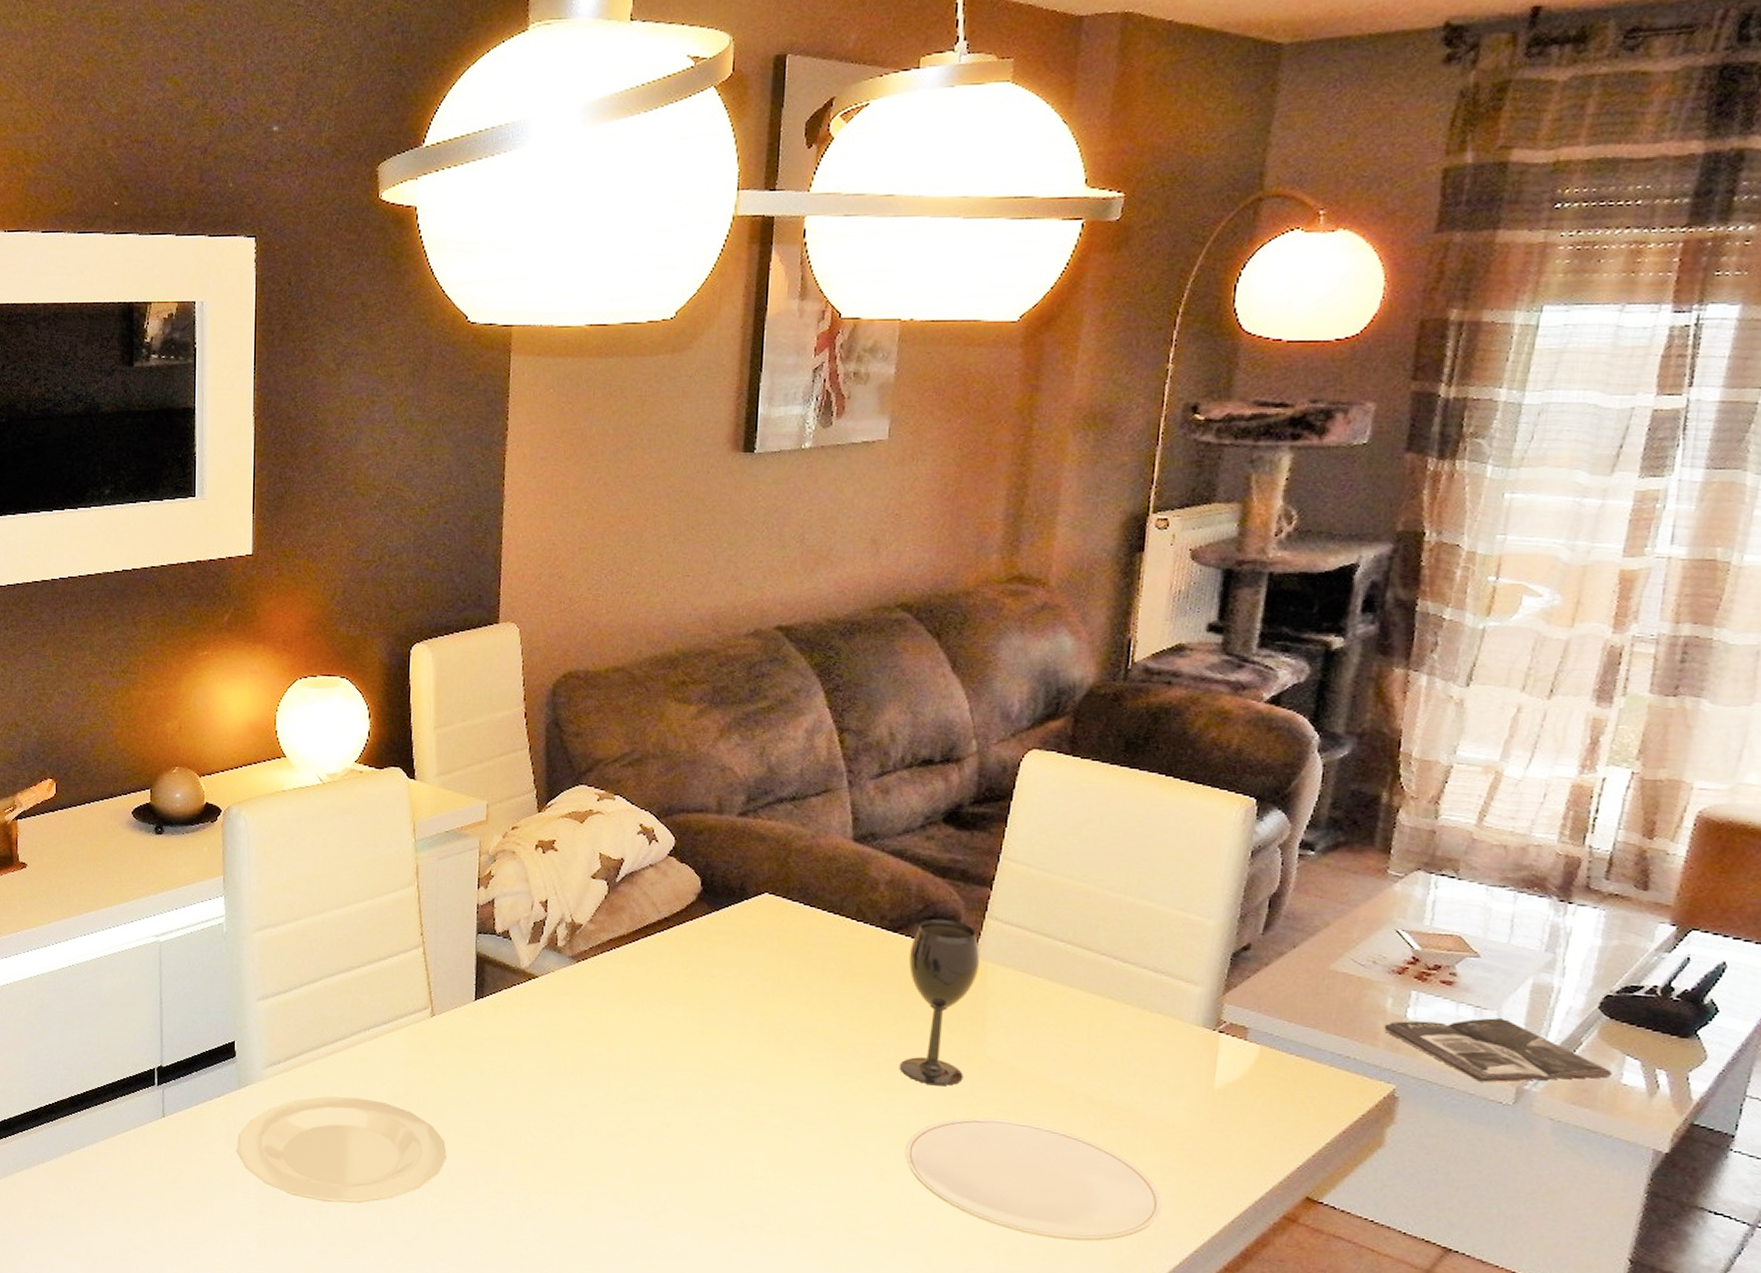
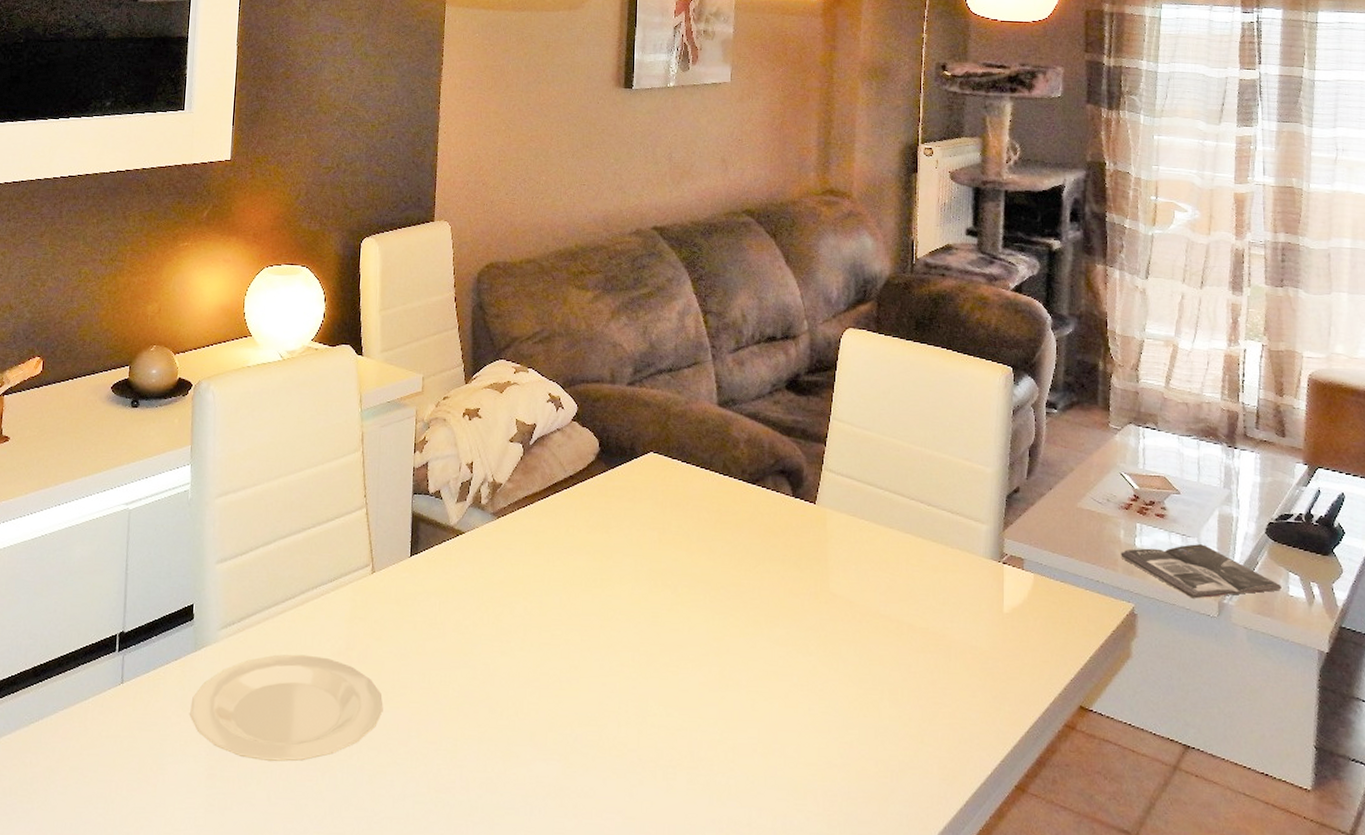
wine glass: present [899,918,981,1086] -> none [762,471,821,621]
plate: present [905,1117,1162,1241] -> none [771,647,973,758]

